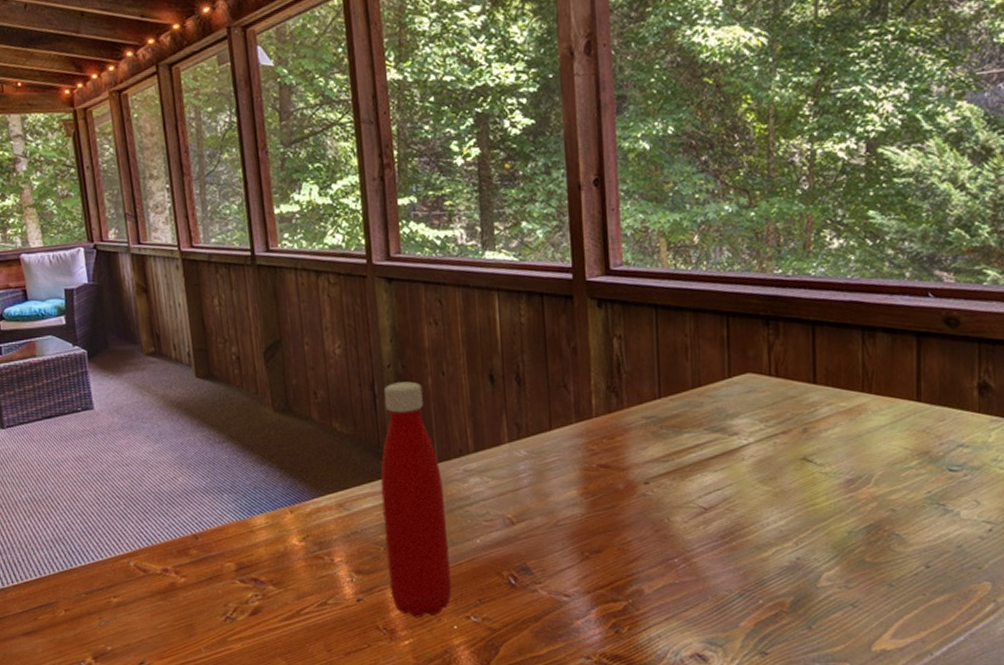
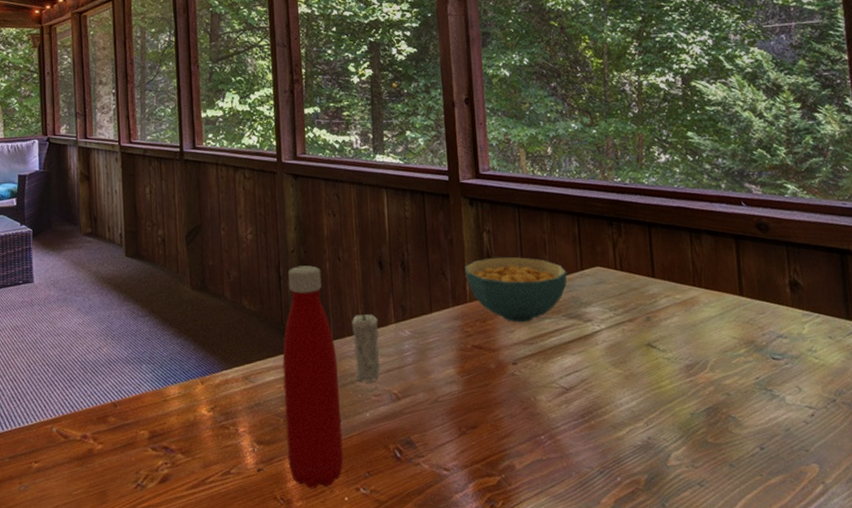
candle: none [459,426,493,507] -> present [352,307,381,382]
cereal bowl: none [590,365,712,438] -> present [464,257,567,322]

